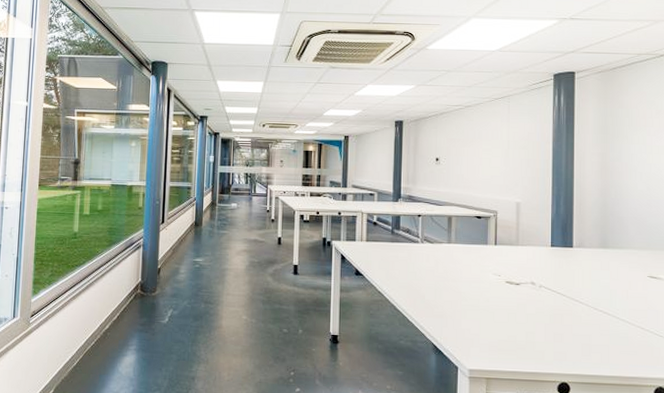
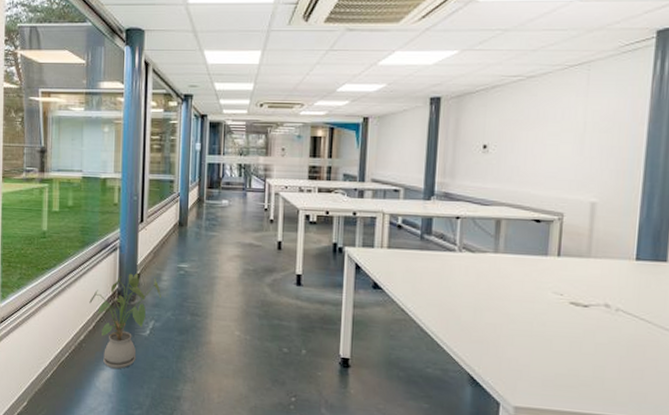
house plant: none [114,268,179,355] -> present [89,273,161,370]

